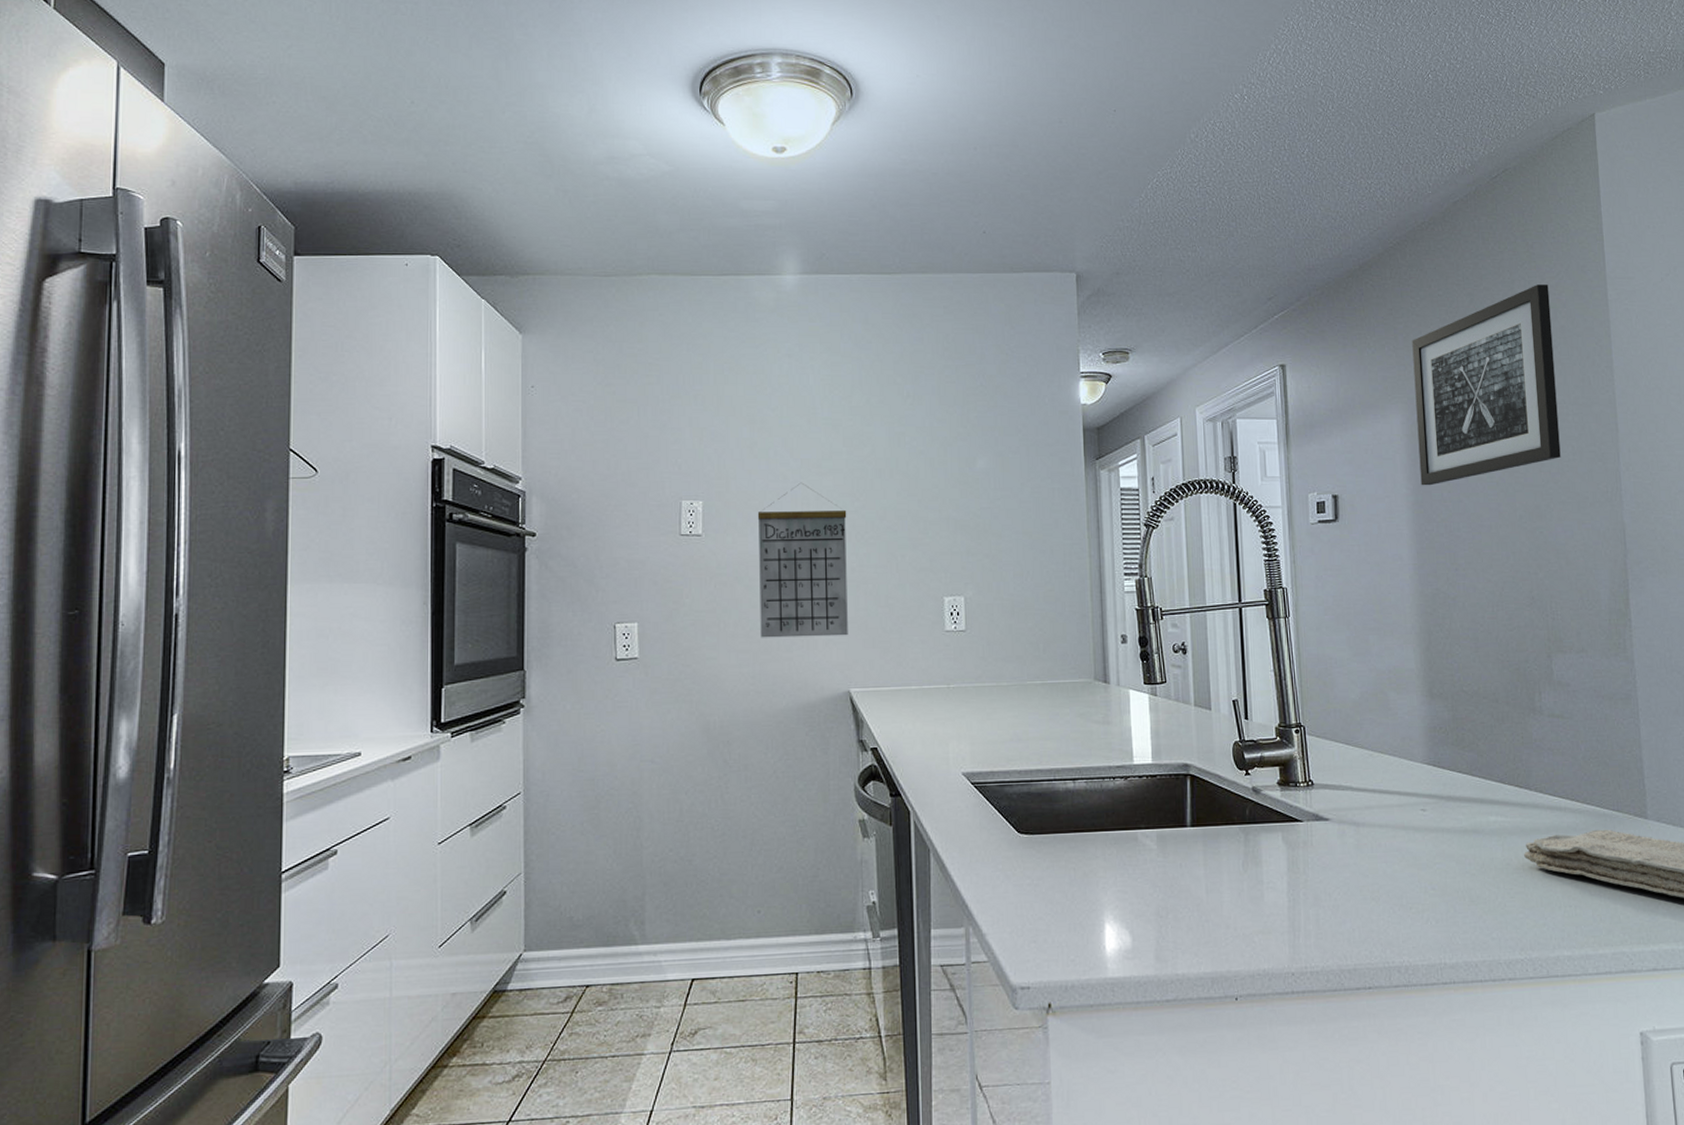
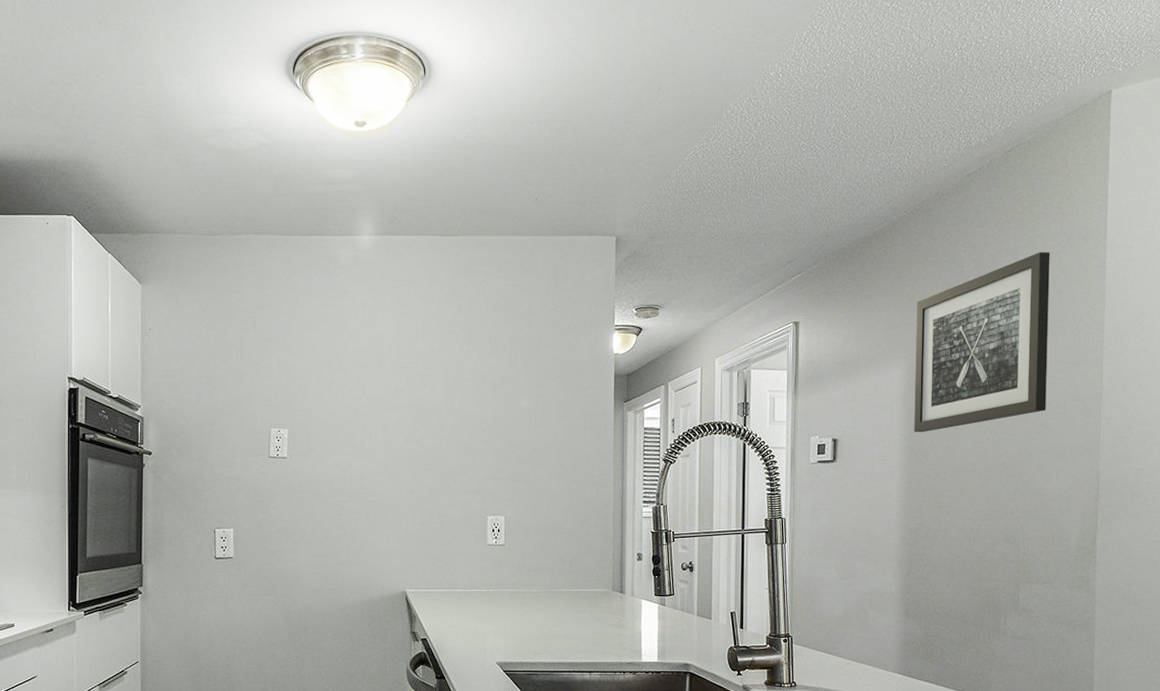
calendar: present [757,482,848,638] -> none [333,415,408,546]

